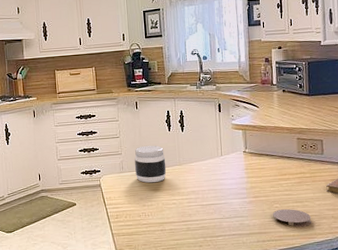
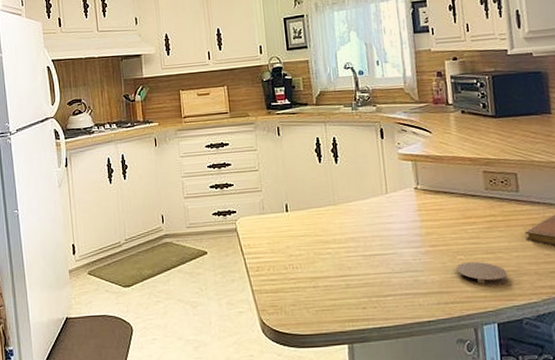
jar: present [134,145,167,183] -> none [278,180,318,227]

